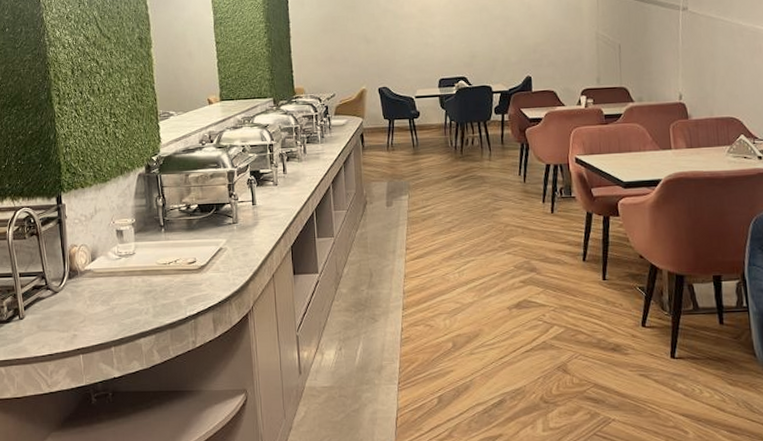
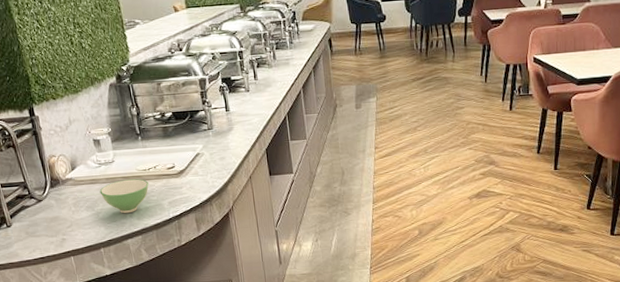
bowl: none [117,273,168,310] -> present [99,179,149,214]

